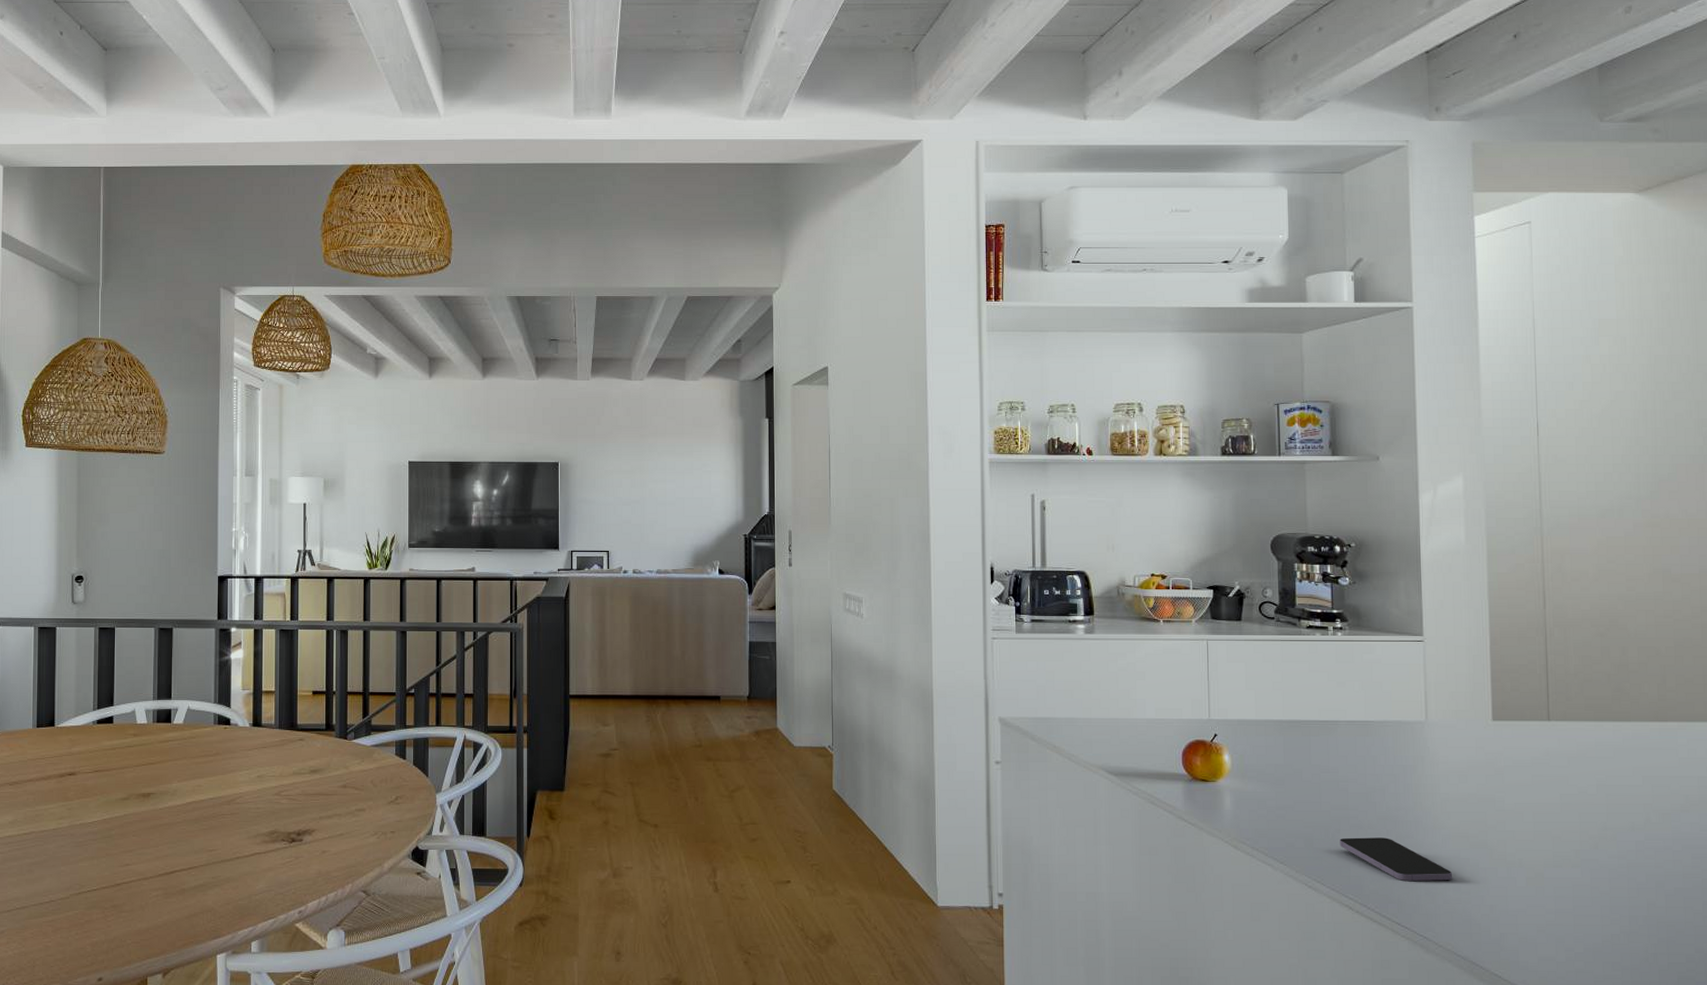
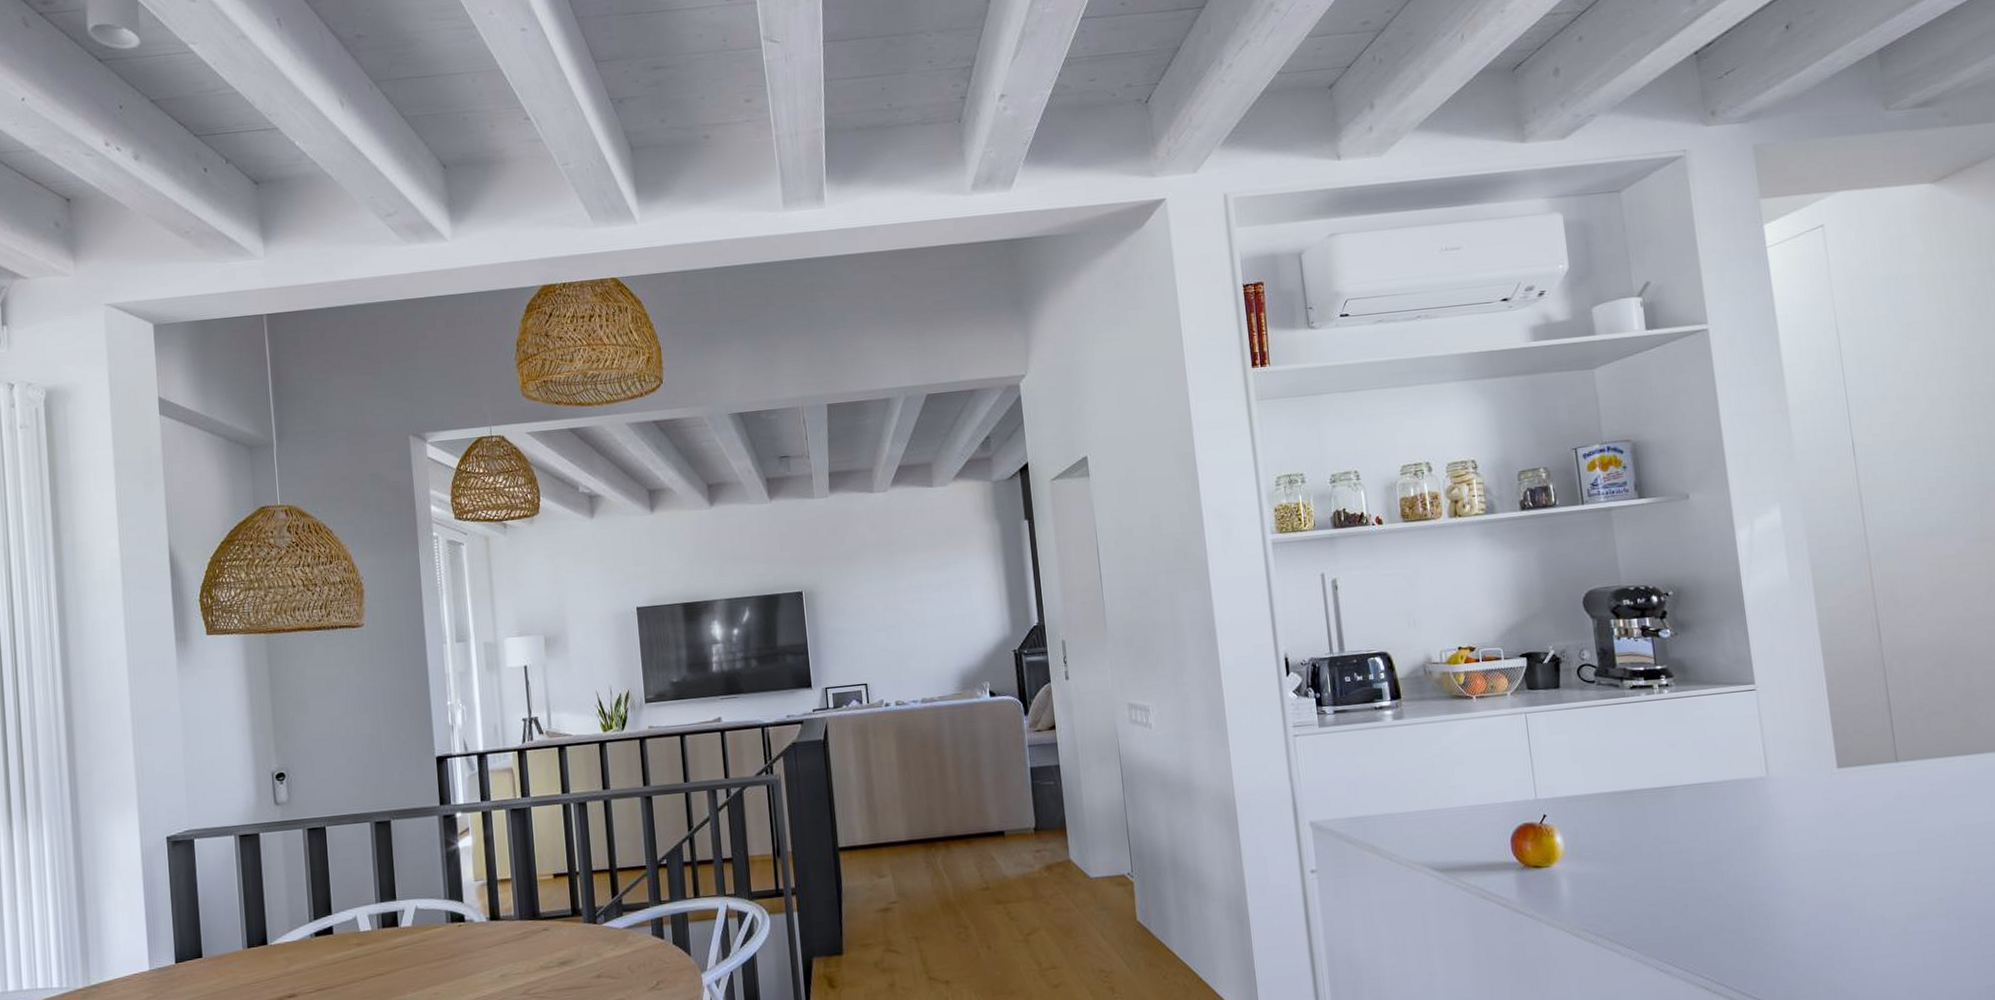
smartphone: present [1339,837,1453,882] -> none [1688,907,1813,953]

